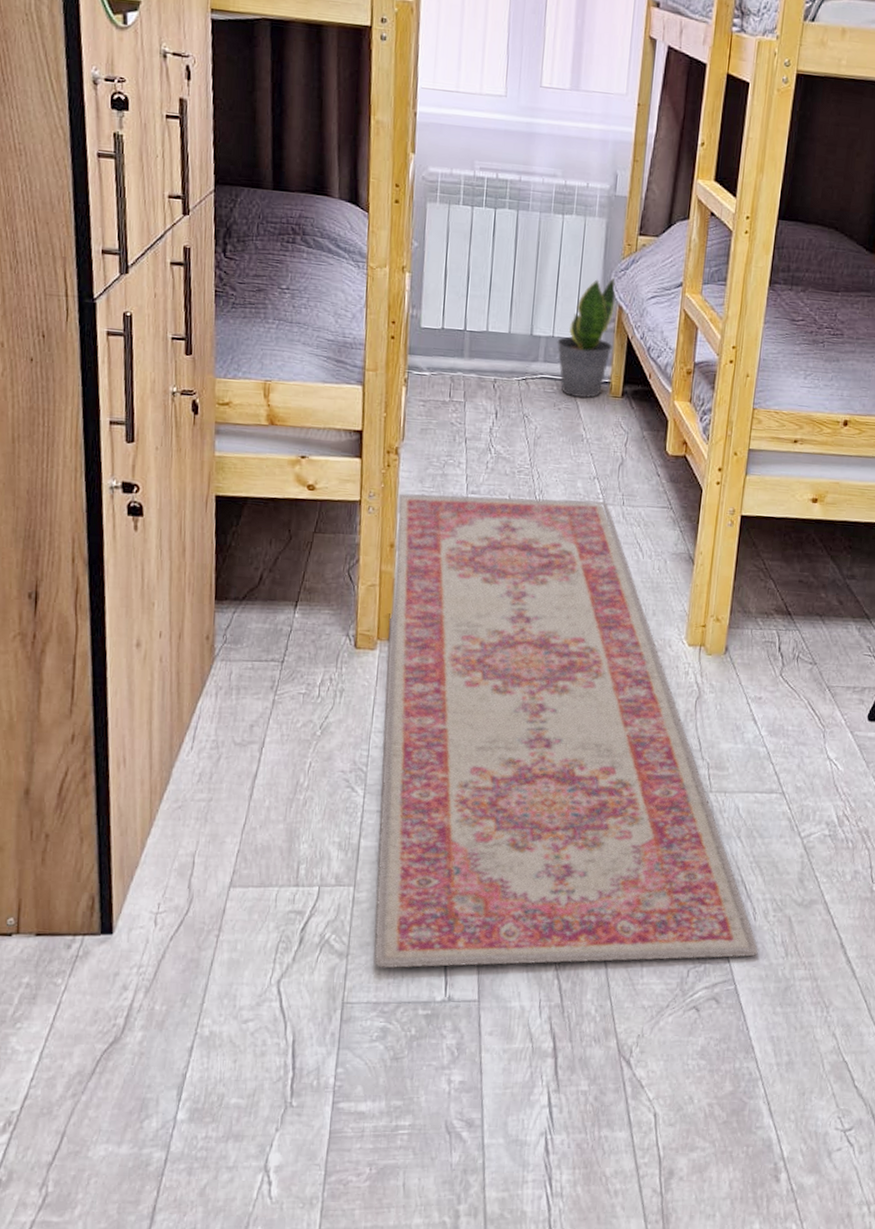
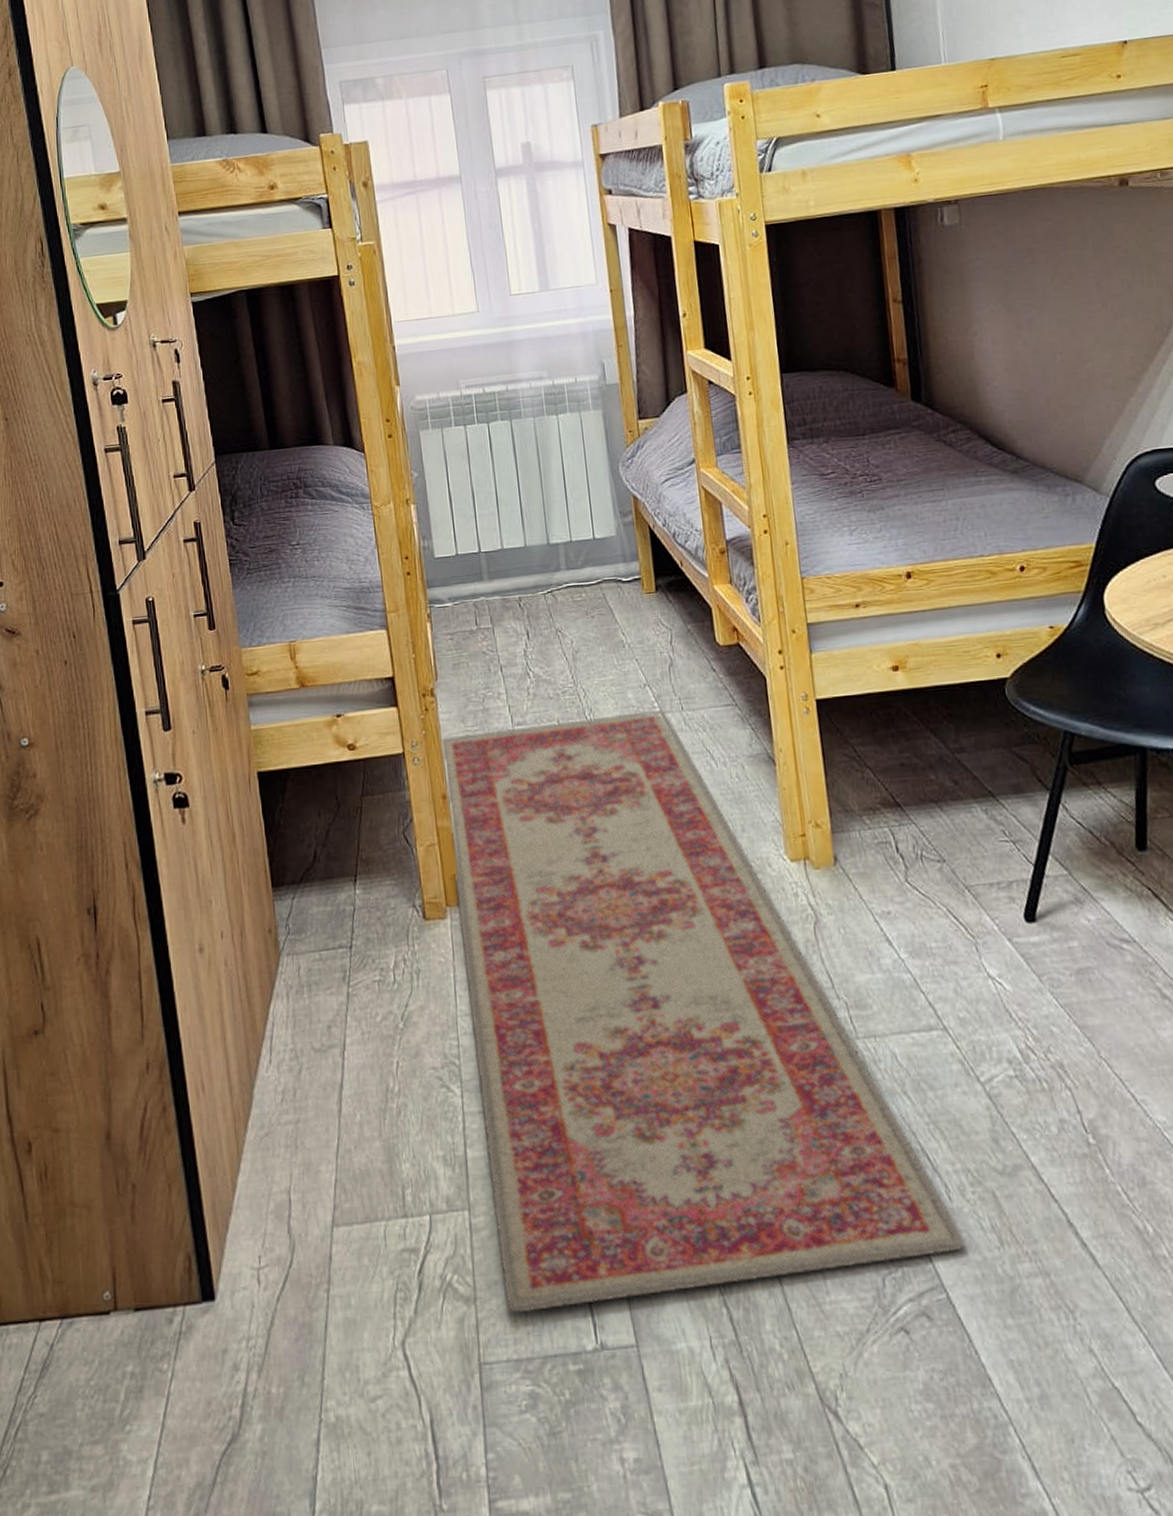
potted plant: present [557,277,616,398] -> none [576,467,635,601]

